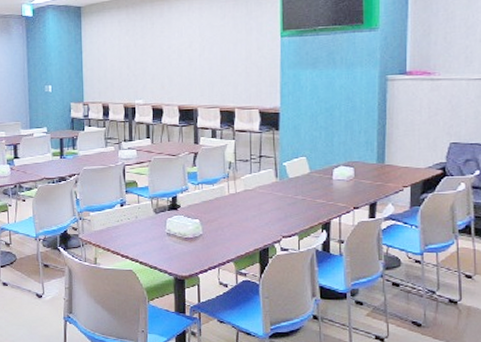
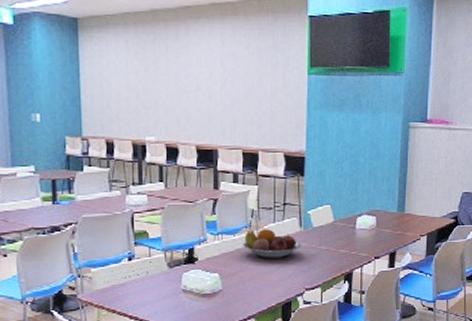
fruit bowl: none [222,179,278,207] -> present [243,229,302,258]

